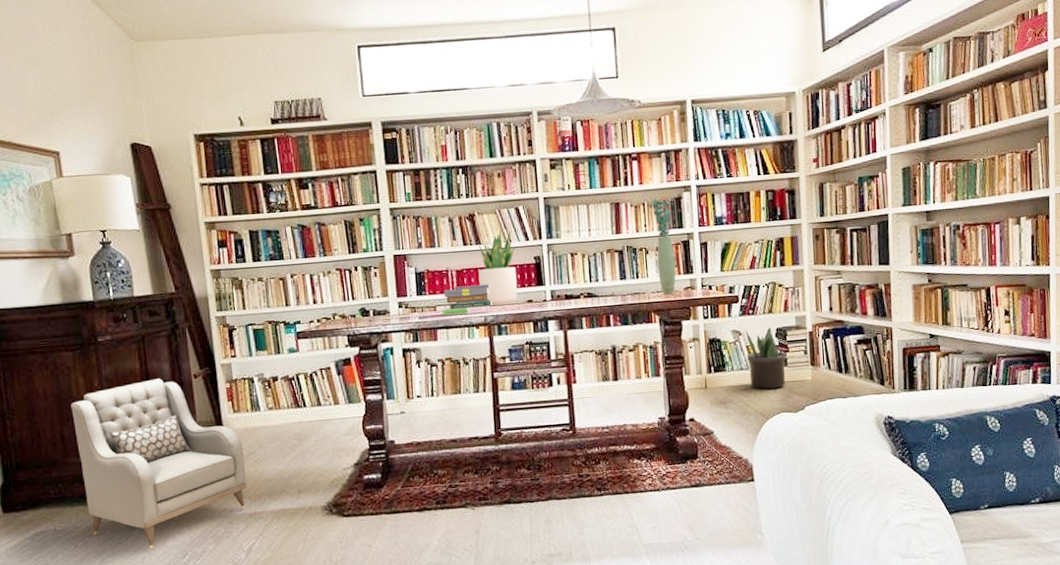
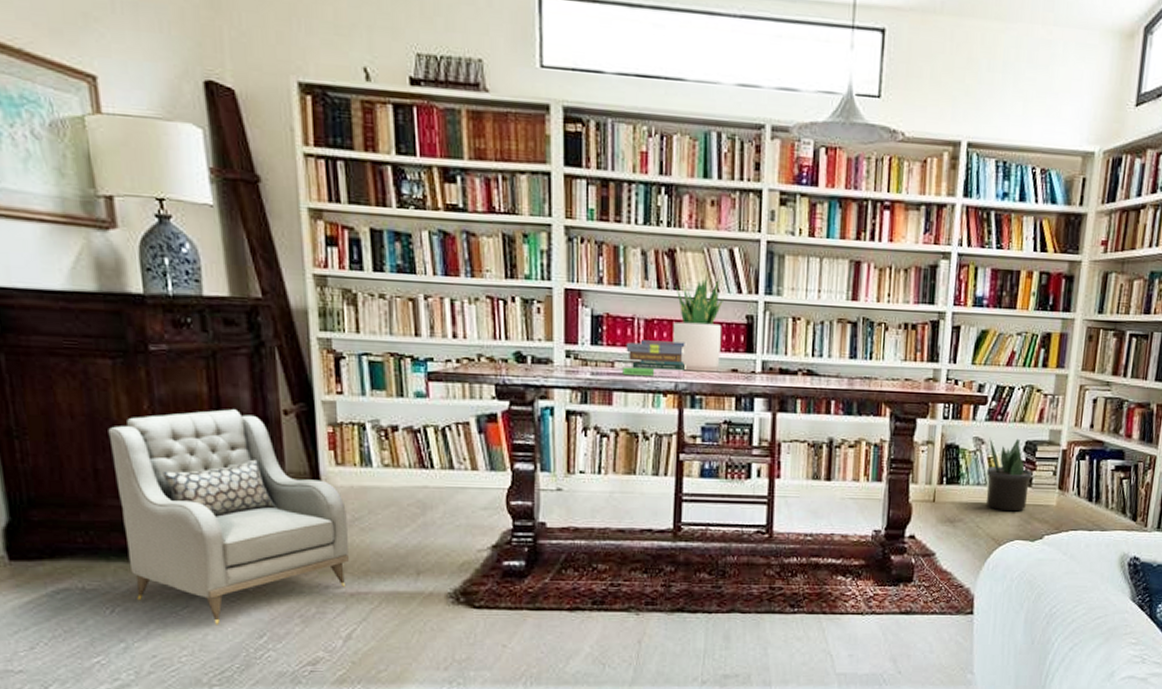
vase: present [651,197,676,295] -> none [896,259,923,385]

